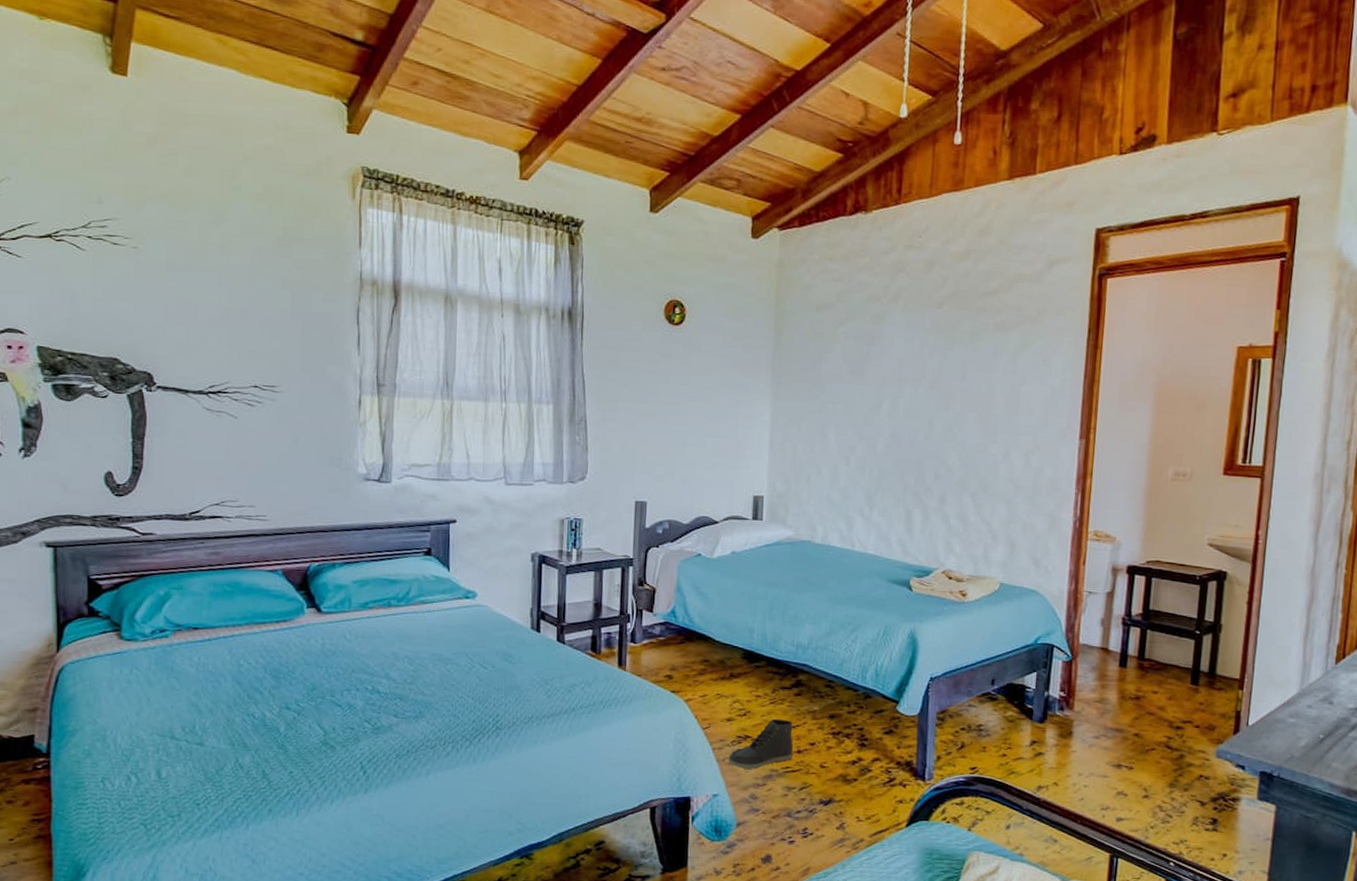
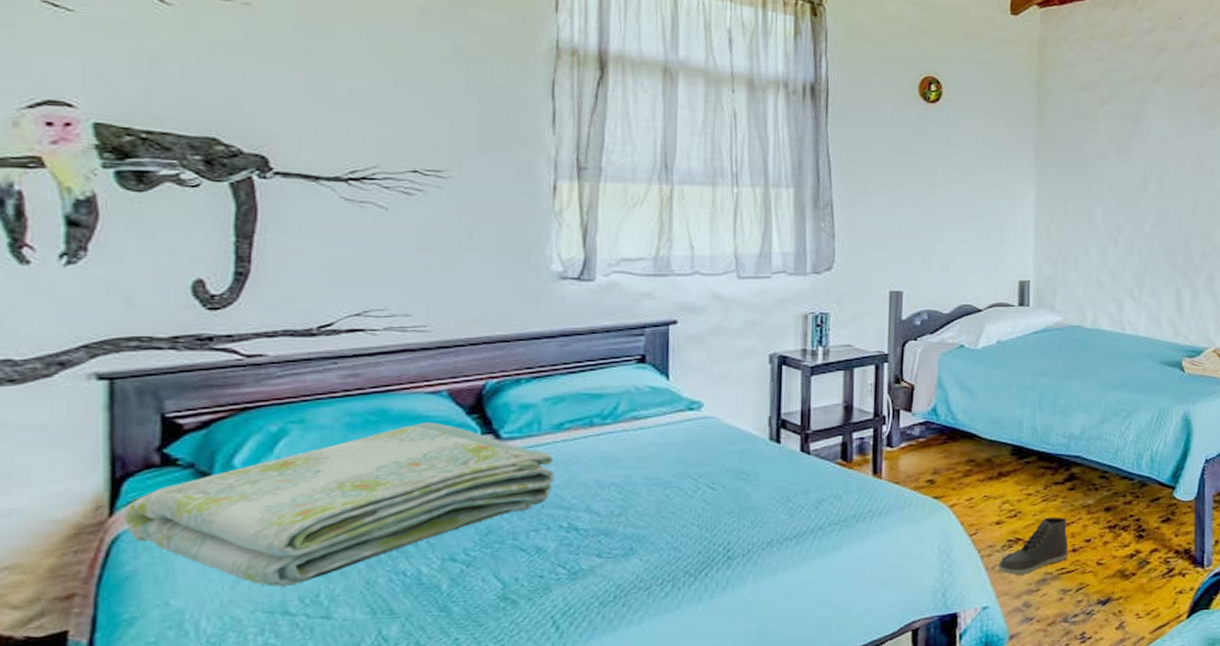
towel: none [65,594,361,717] -> present [122,421,554,587]

